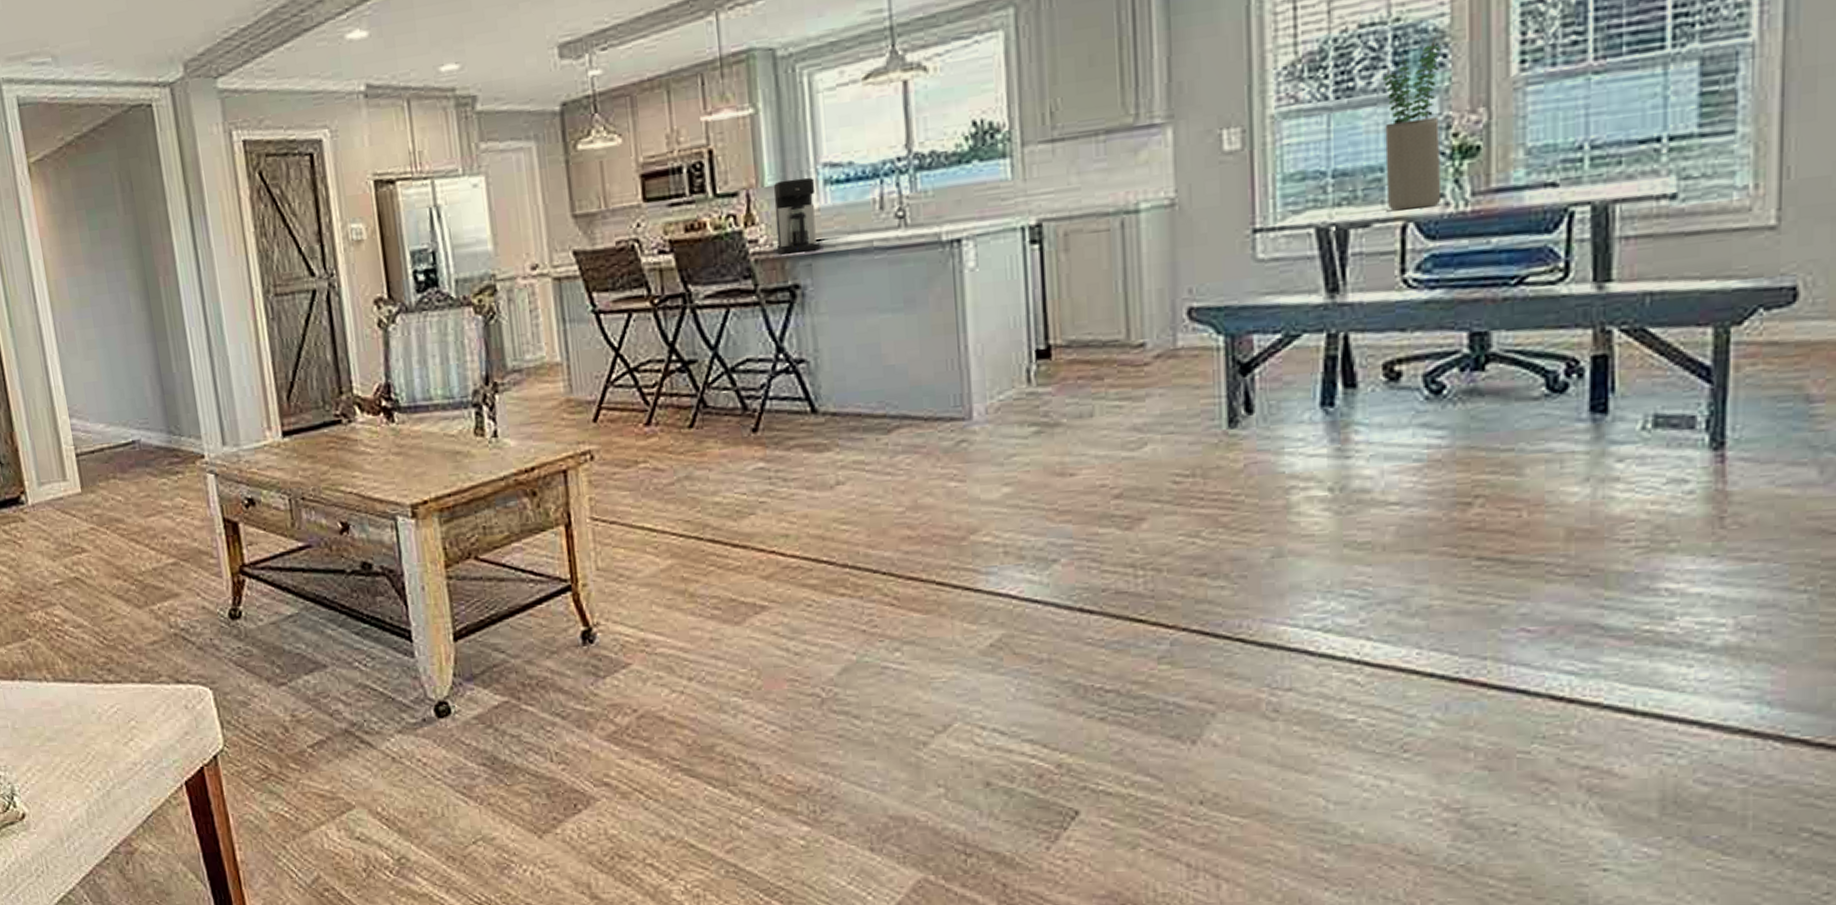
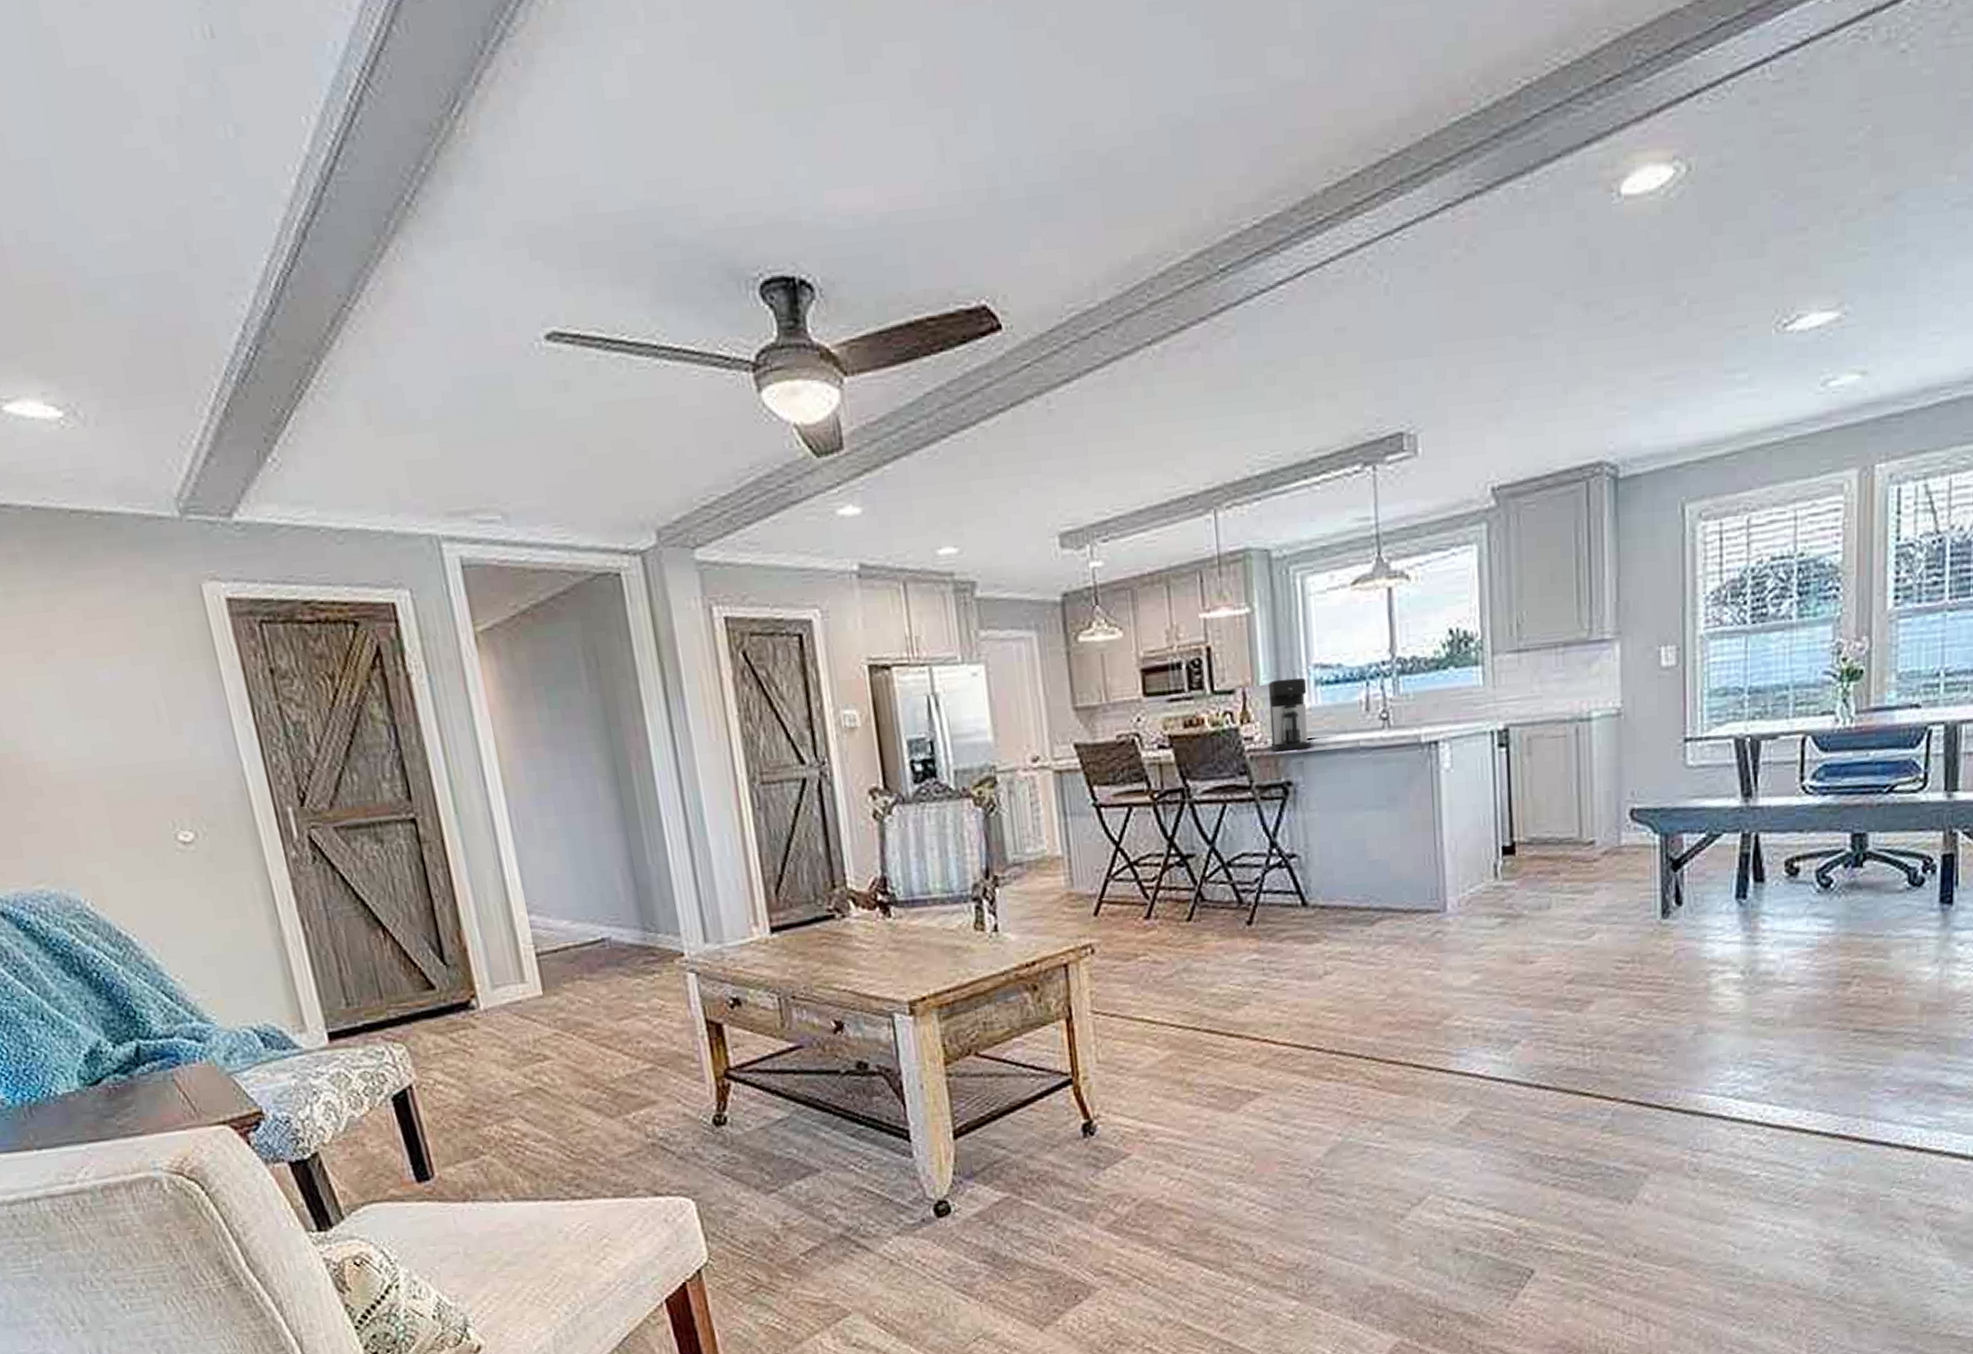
vase: present [1382,36,1442,211] -> none [1789,571,1835,726]

